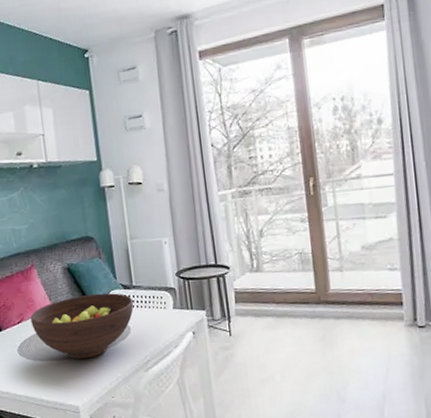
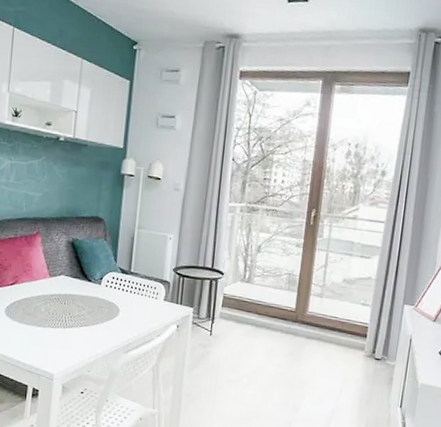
fruit bowl: present [30,293,134,360] -> none [24,270,129,331]

